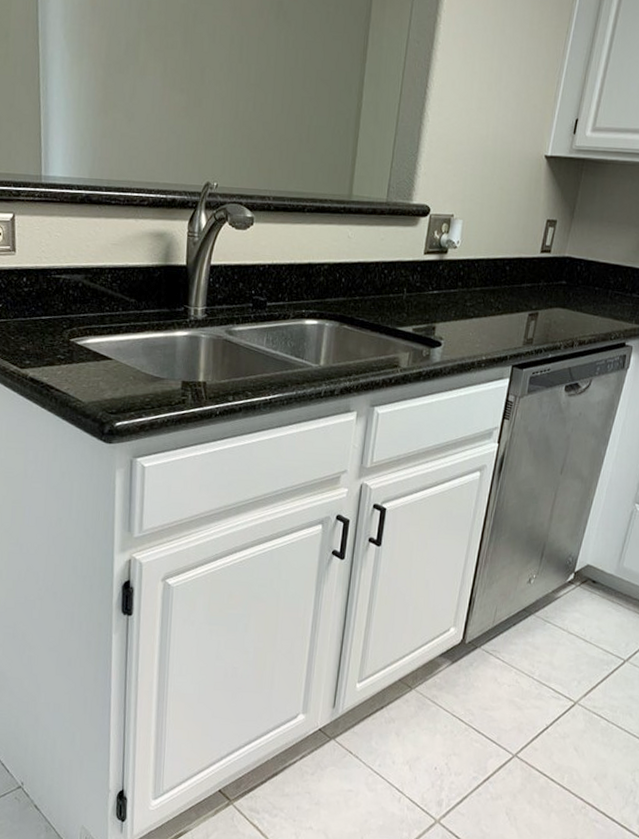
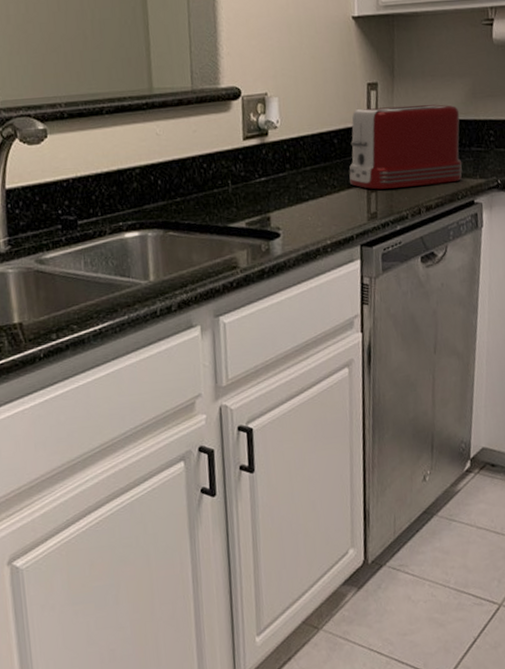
toaster: none [514,241,629,323] -> present [349,104,463,190]

